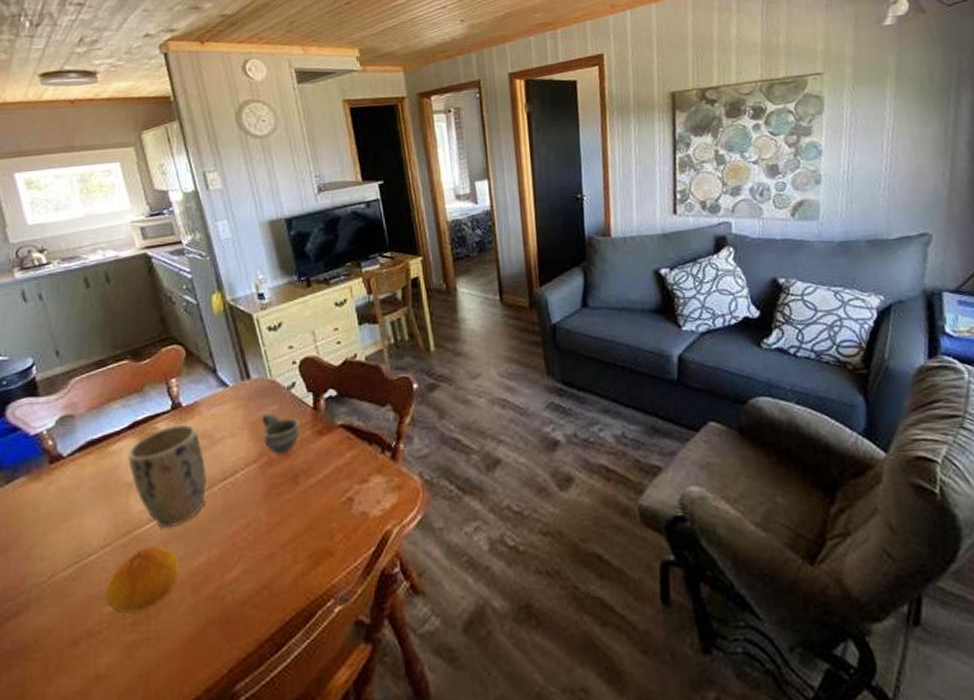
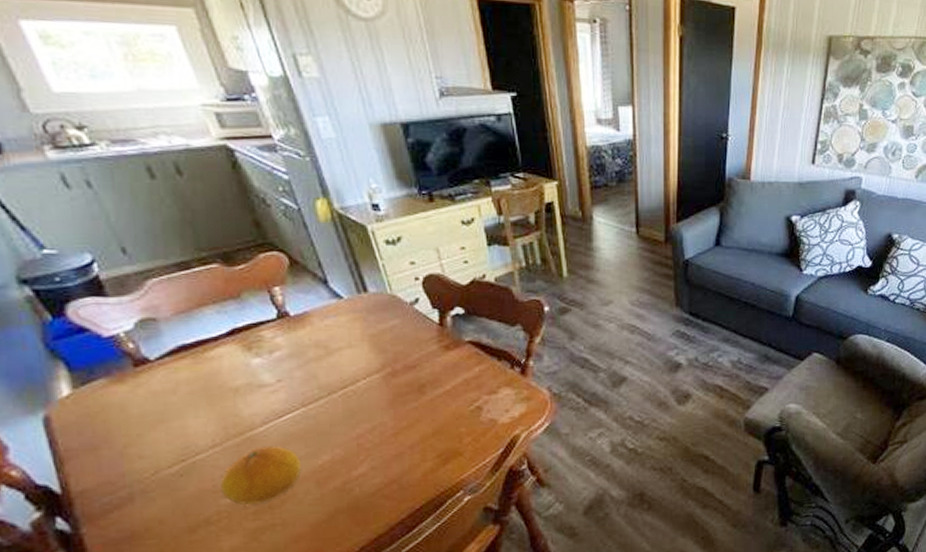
plant pot: present [128,425,208,529] -> none [230,334,326,431]
cup: present [262,411,300,455] -> none [383,325,425,366]

